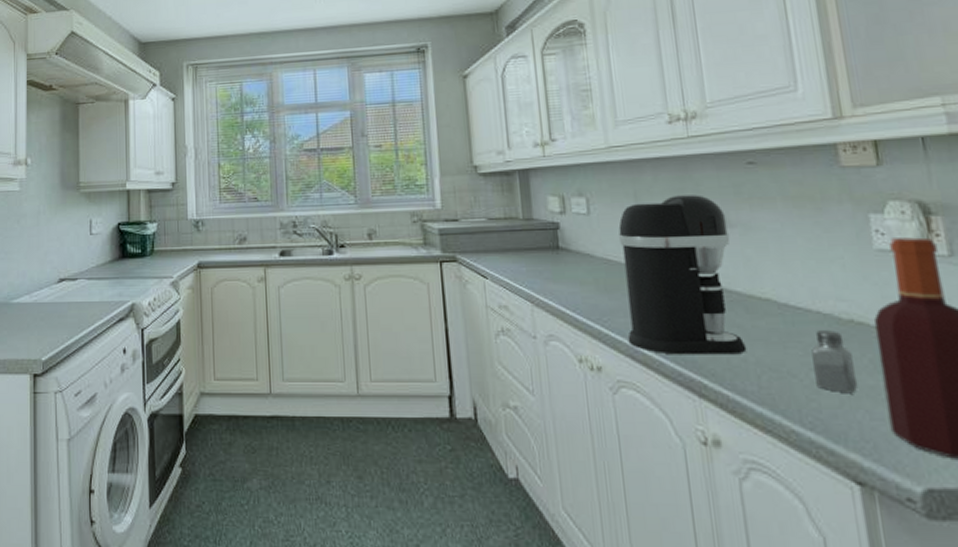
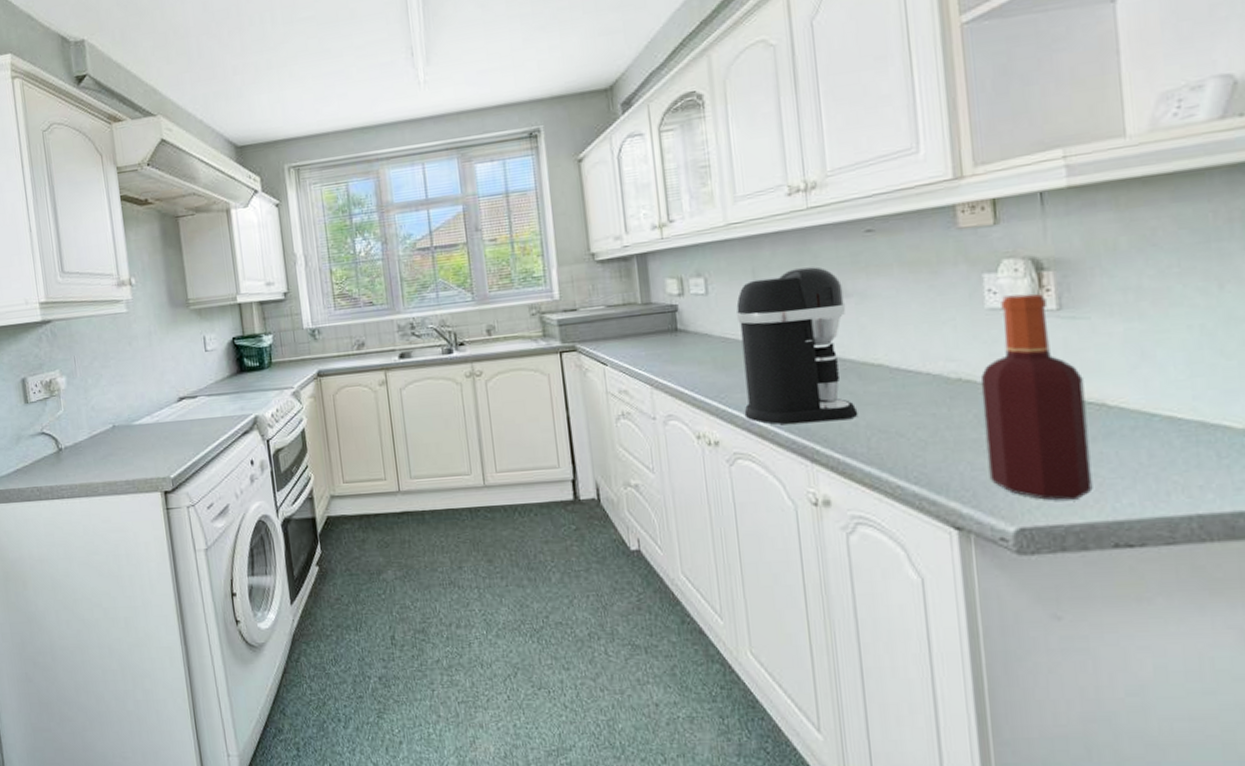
saltshaker: present [811,330,858,394] -> none [920,390,962,449]

